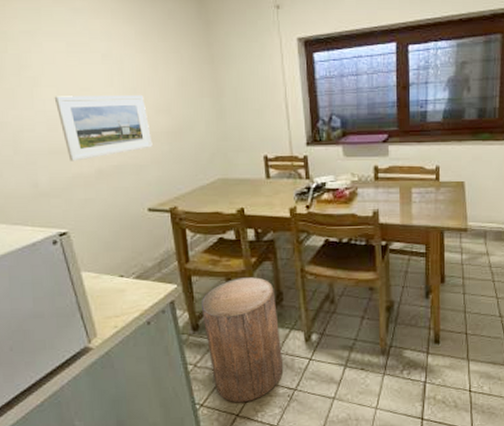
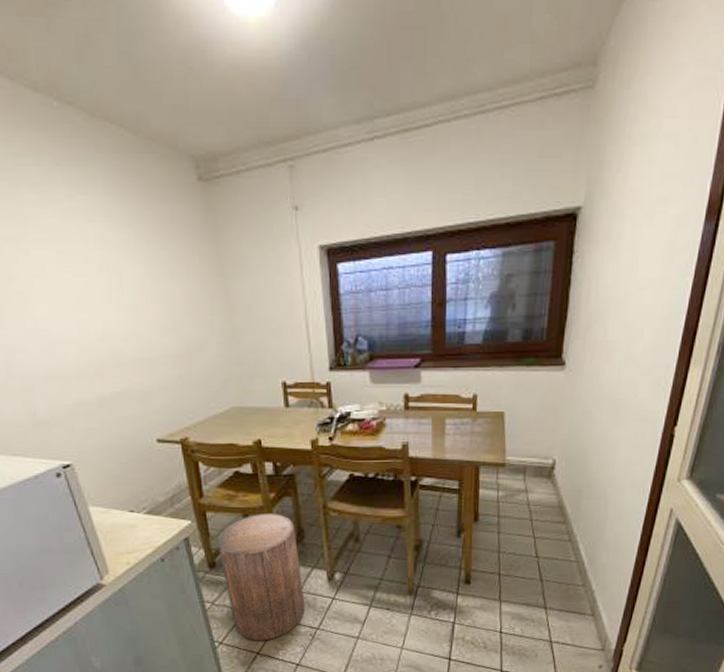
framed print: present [54,96,153,161] -> none [47,313,159,387]

